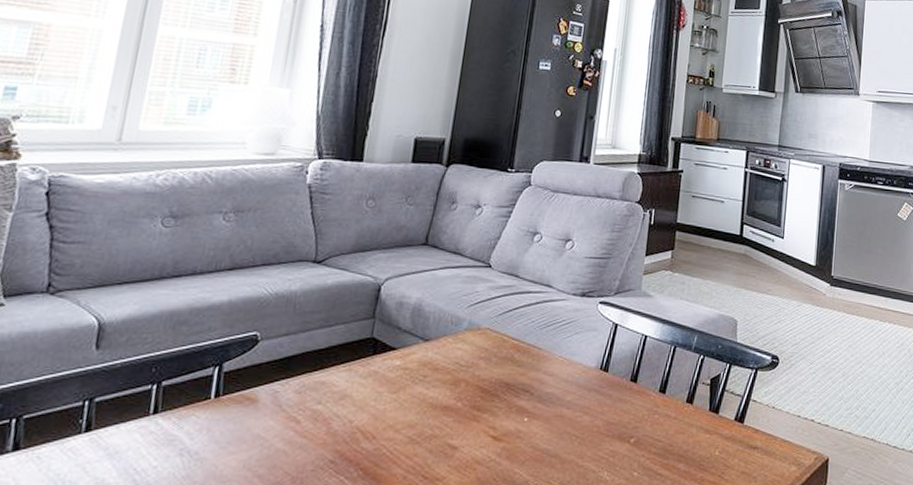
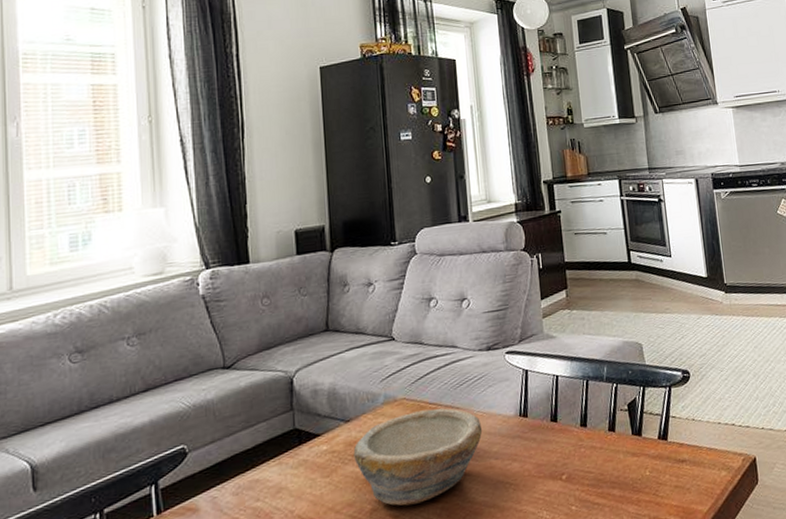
bowl: none [425,344,561,438] -> present [353,408,483,506]

